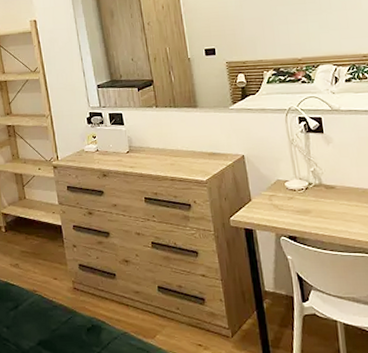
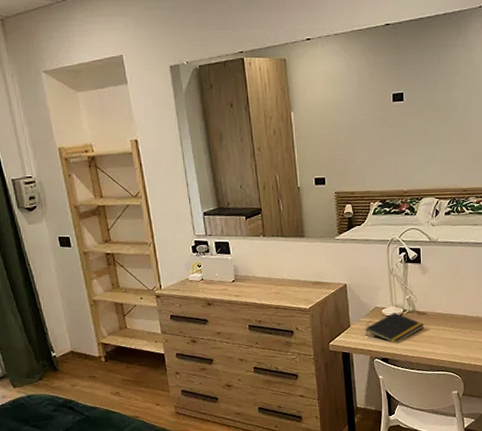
notepad: none [268,186,334,220] -> present [365,313,425,344]

